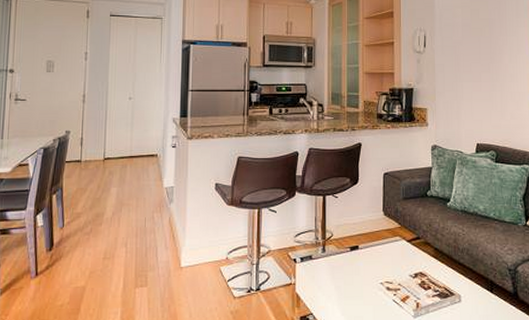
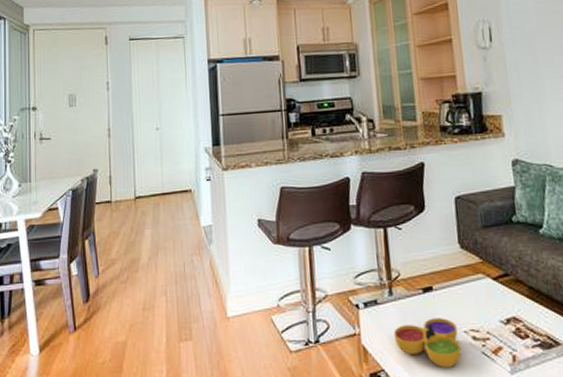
decorative bowl: none [323,272,376,312] -> present [393,318,462,367]

